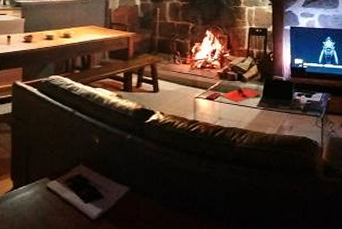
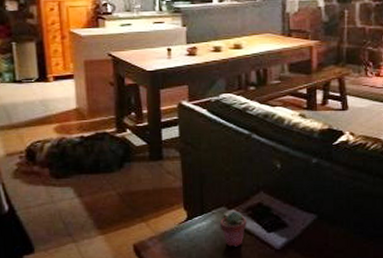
potted succulent: none [42,181,66,216] -> present [220,211,247,247]

